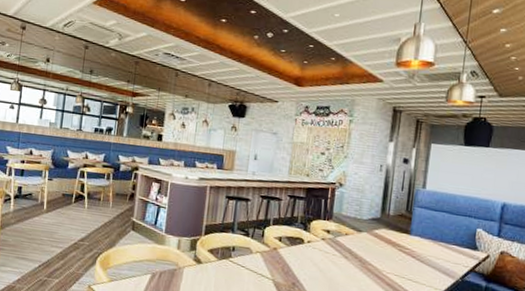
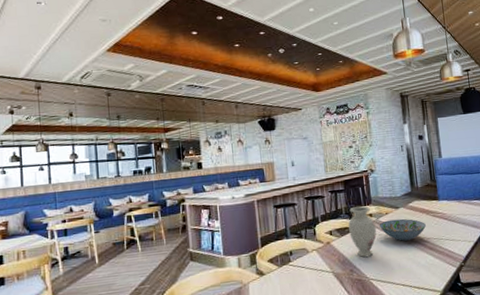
vase: none [300,218,331,275] -> present [348,206,377,258]
decorative bowl: none [335,241,389,270] -> present [379,218,426,241]

